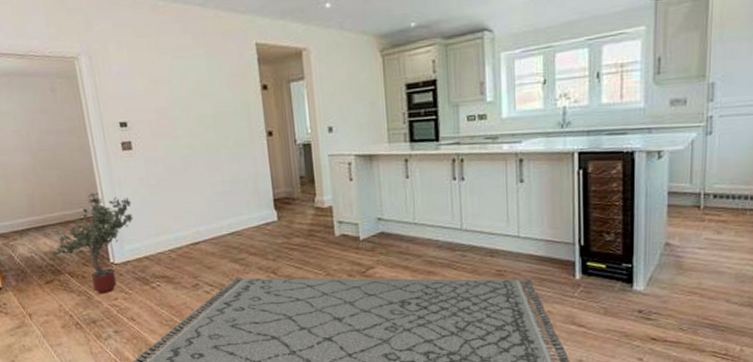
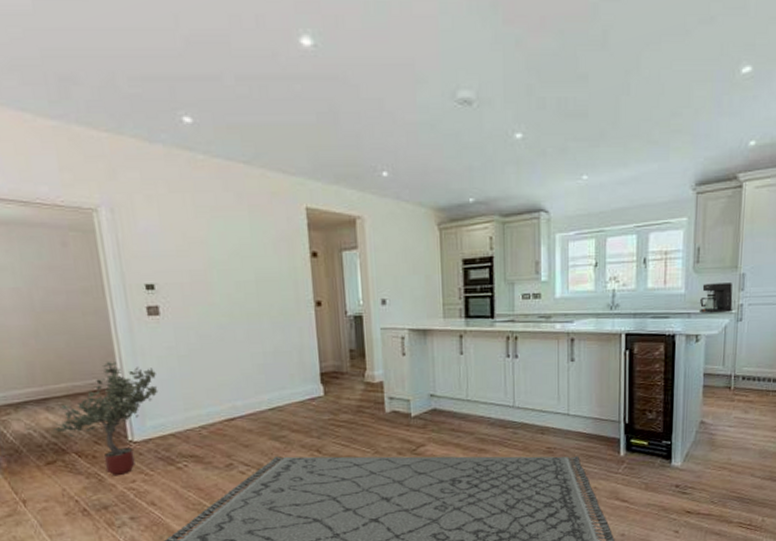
coffee maker: none [660,93,701,128] -> present [698,283,733,313]

